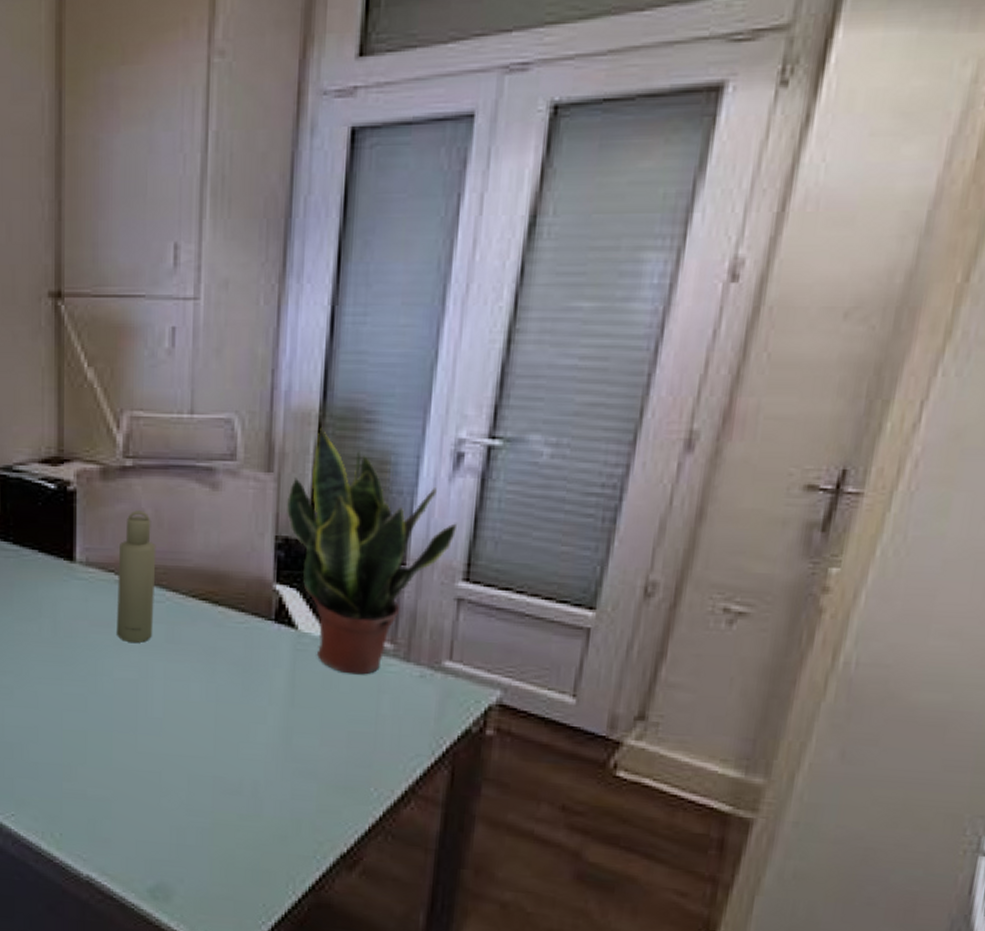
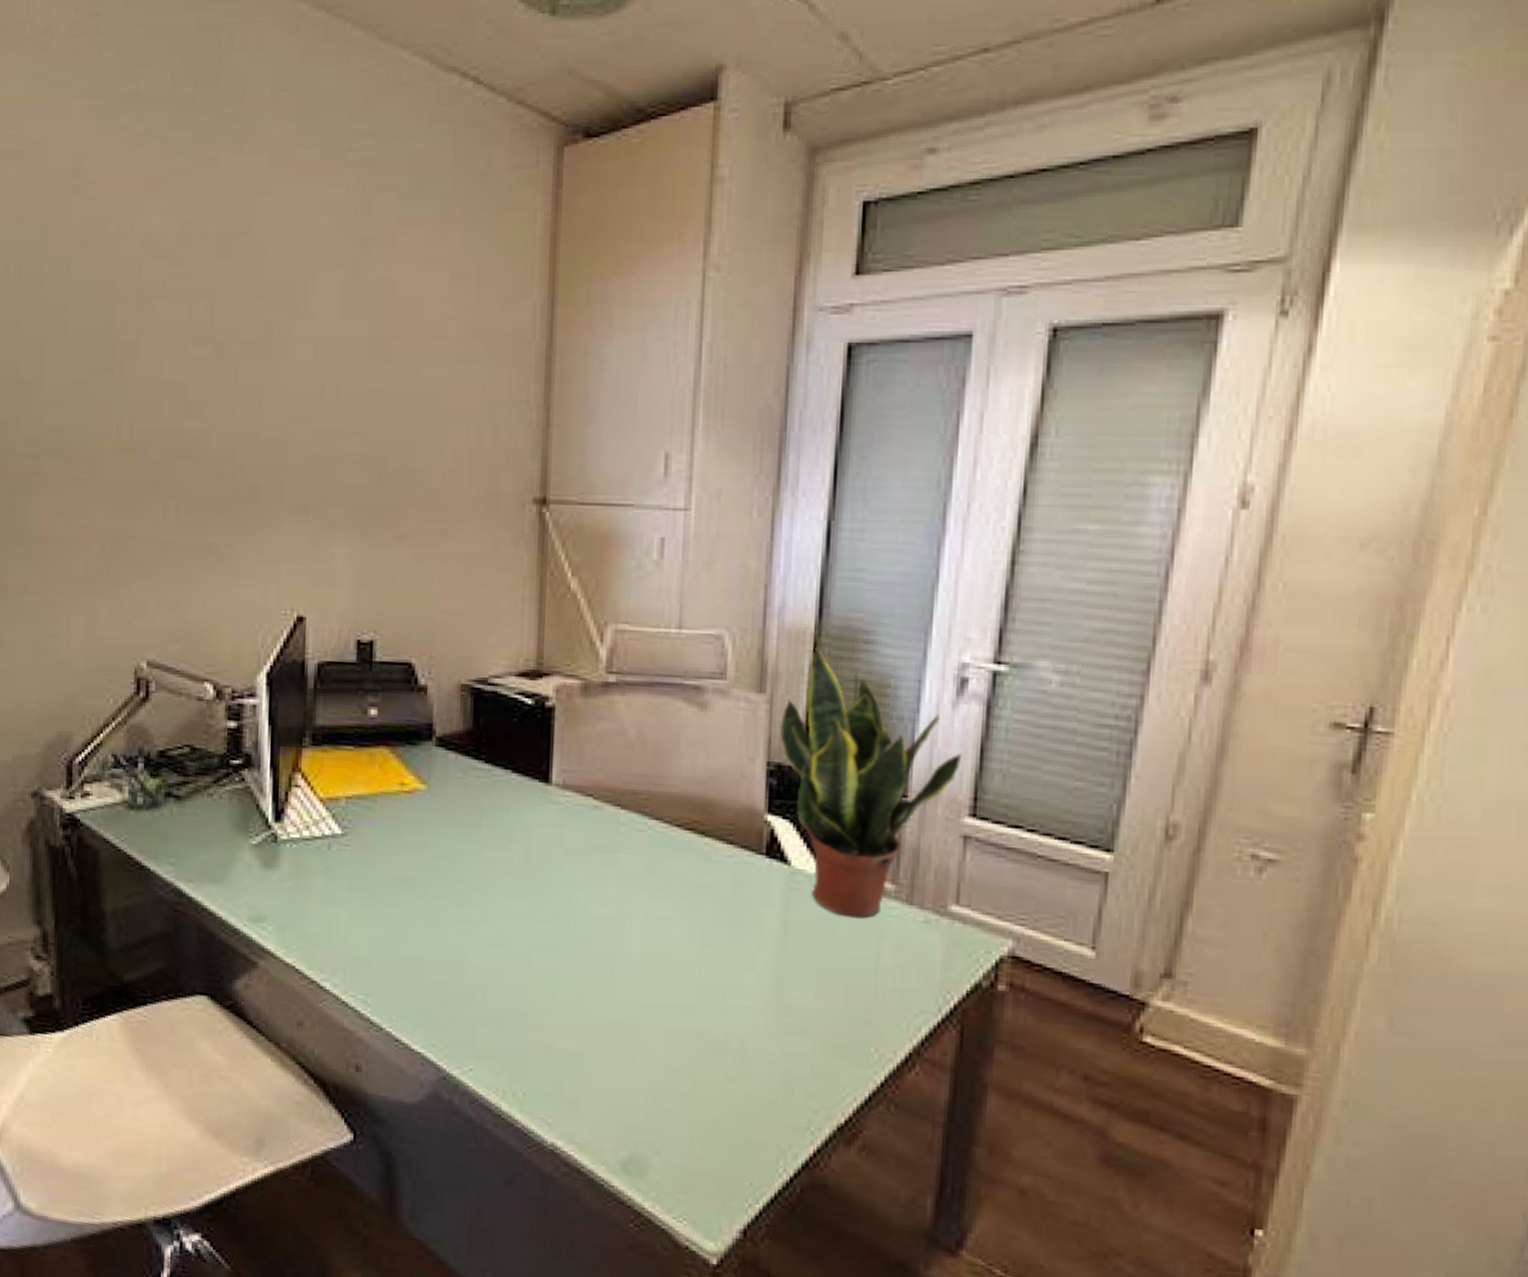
bottle: present [117,510,157,643] -> none [594,730,639,876]

